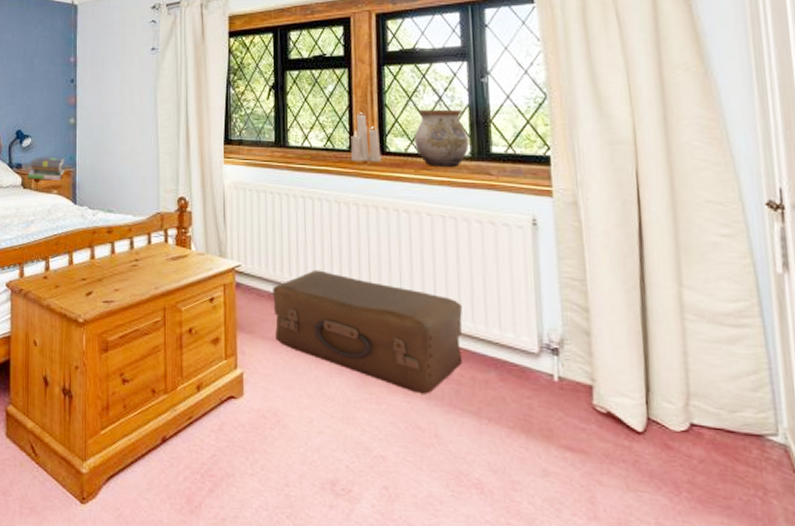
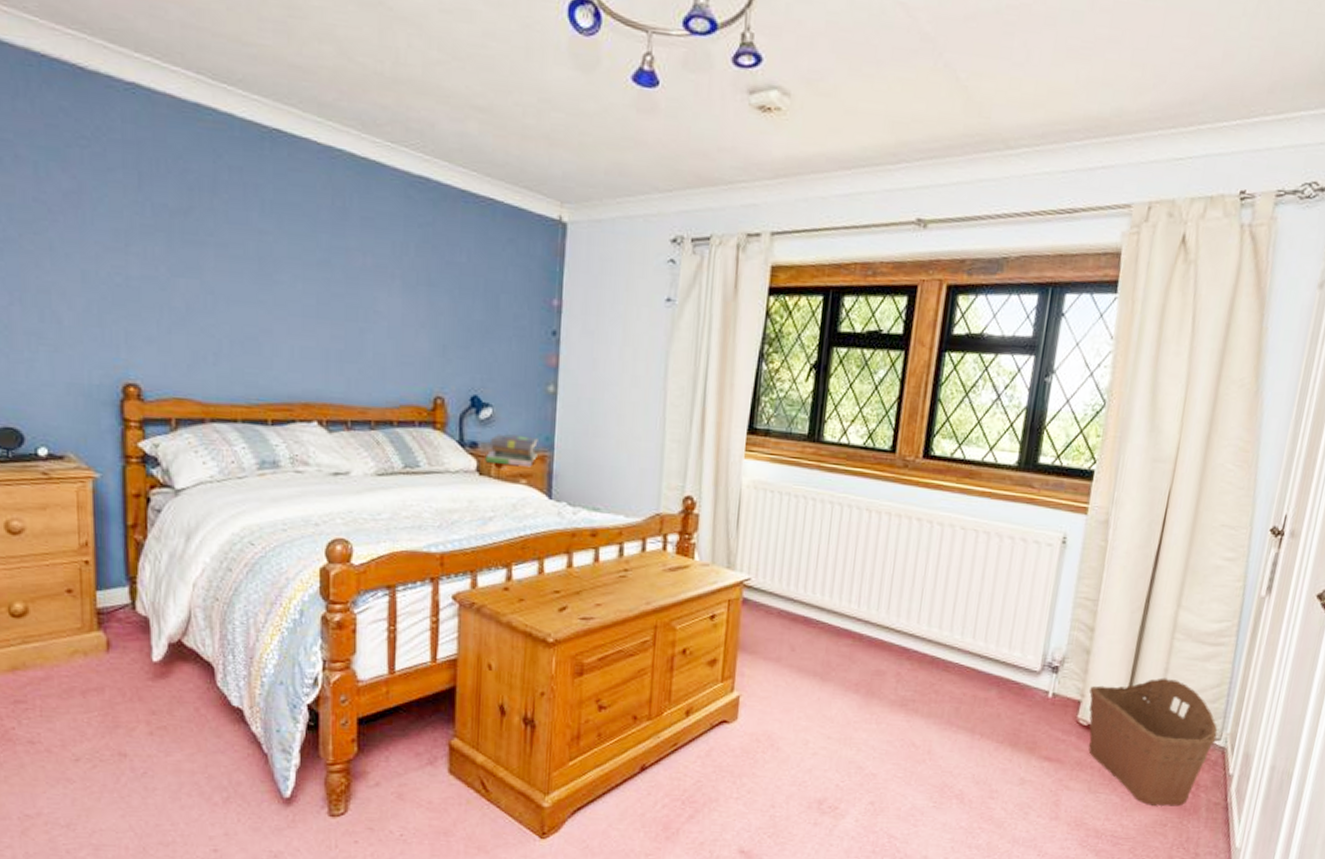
suitcase: present [273,270,463,394] -> none [780,585,978,713]
candle: present [350,111,382,163] -> none [890,405,927,467]
vase: present [414,109,470,168] -> none [962,408,1020,478]
wicker basket: none [598,362,772,514] -> present [1088,677,1218,807]

